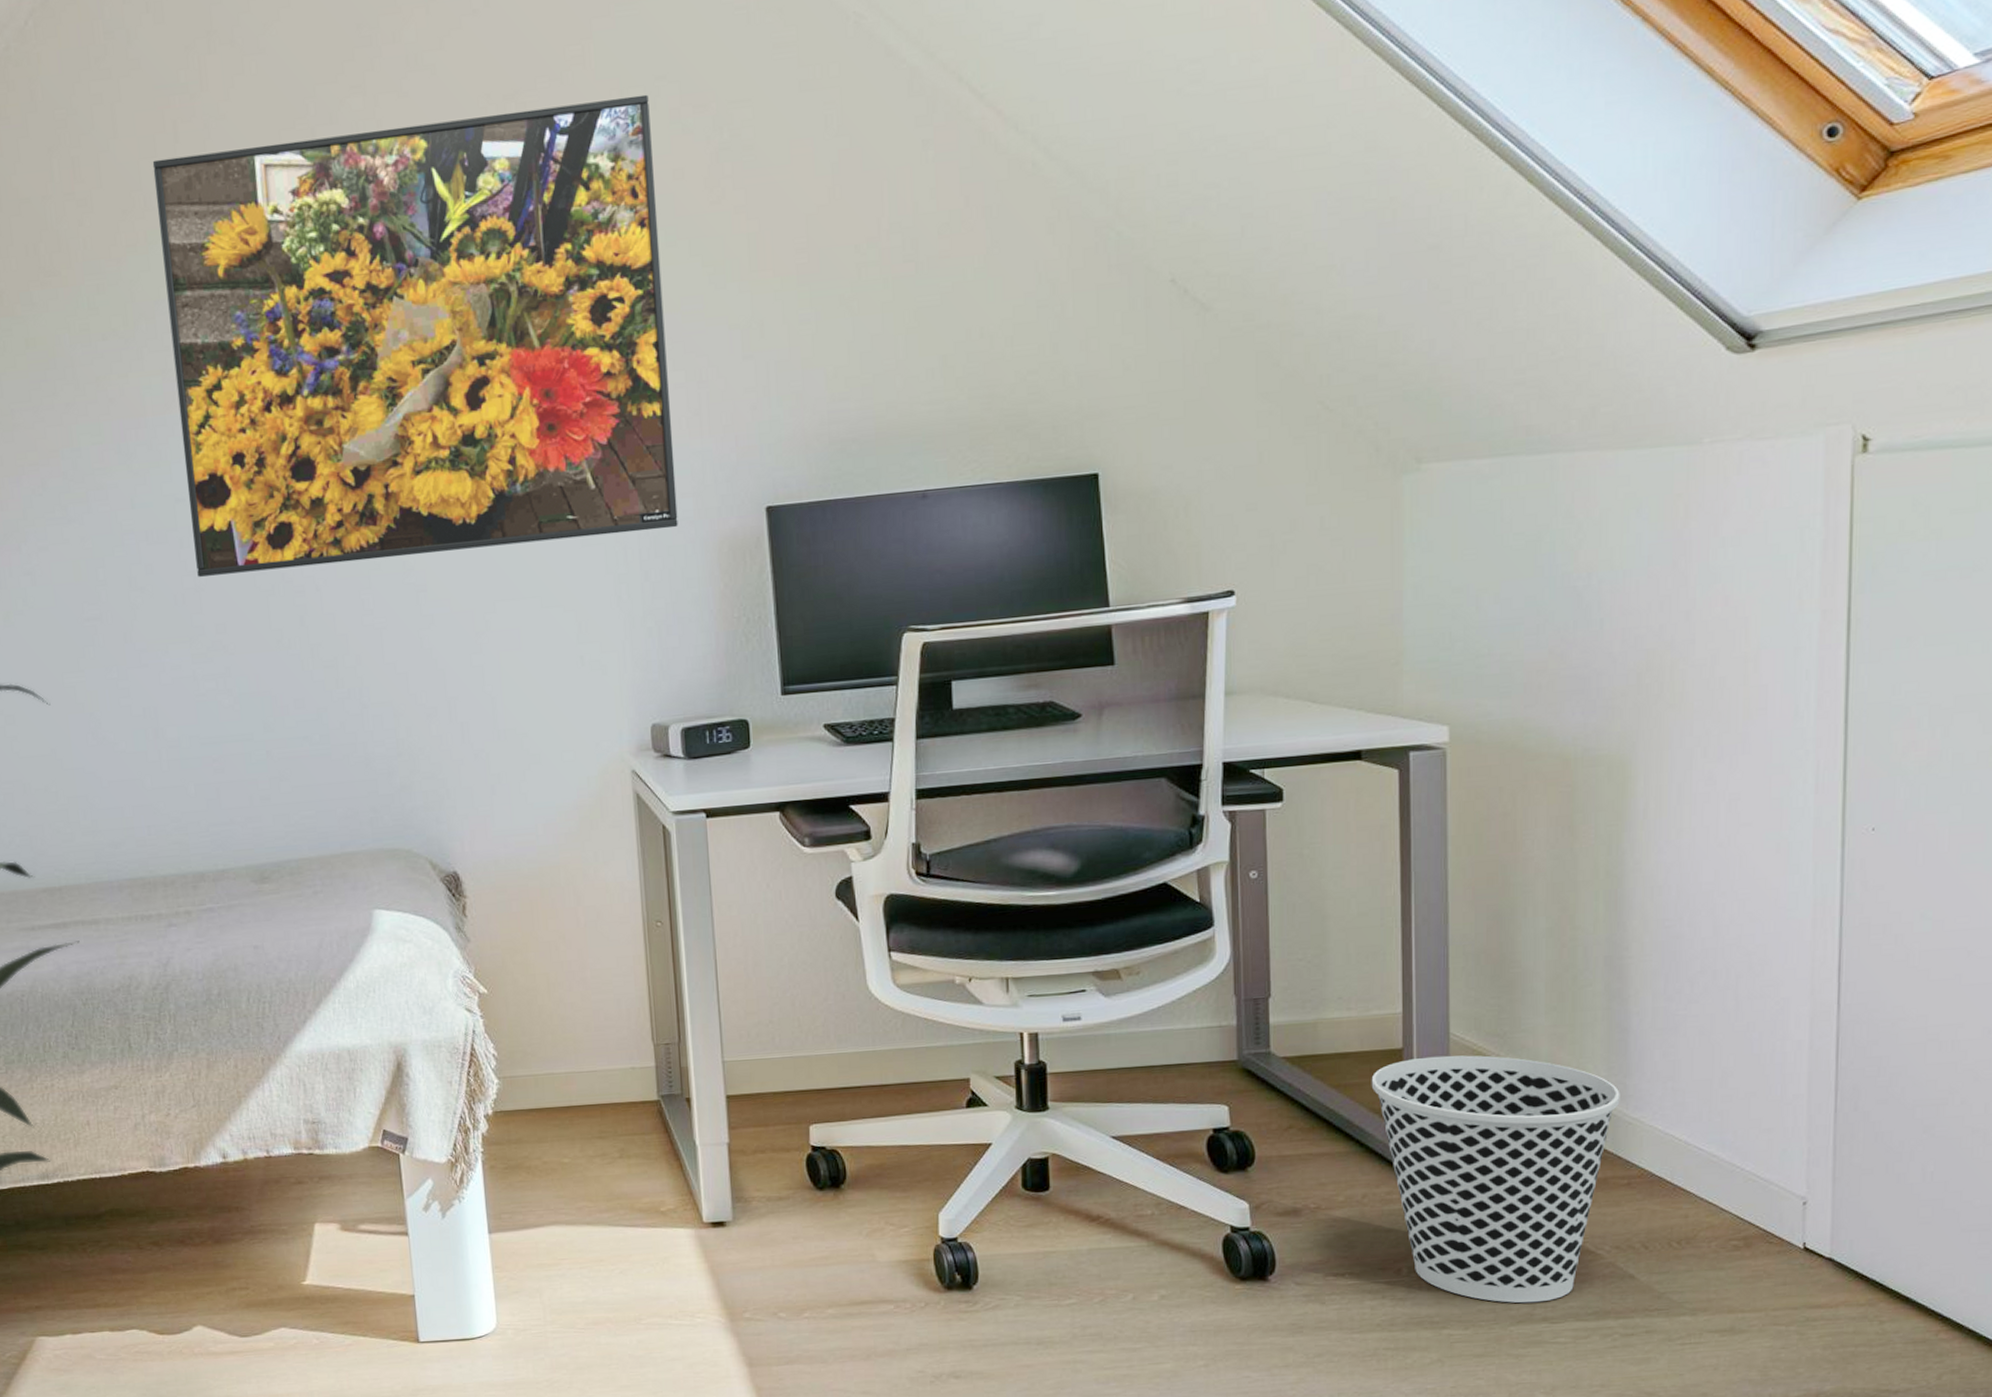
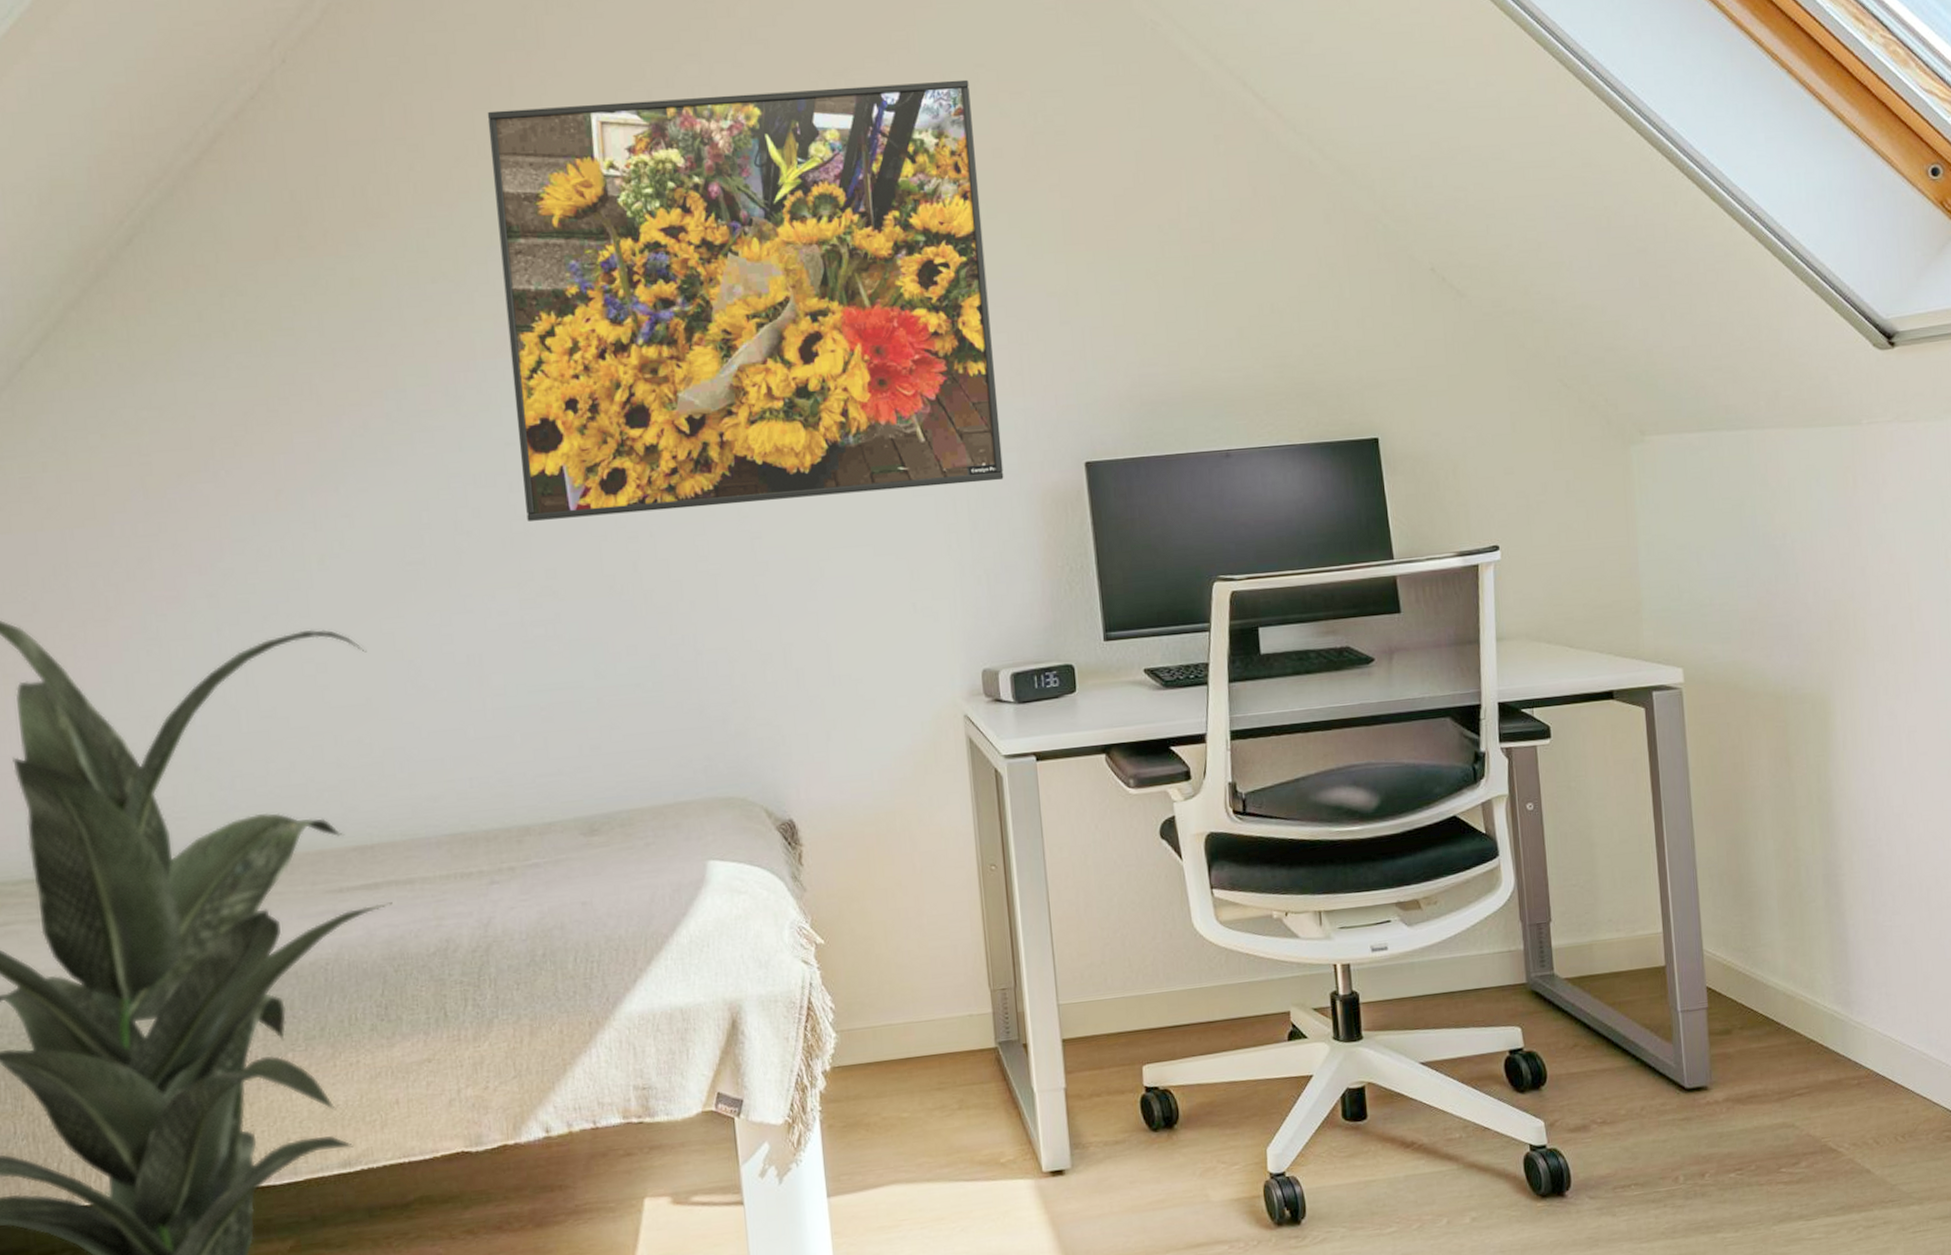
wastebasket: present [1371,1055,1620,1303] -> none [1641,969,1846,1204]

